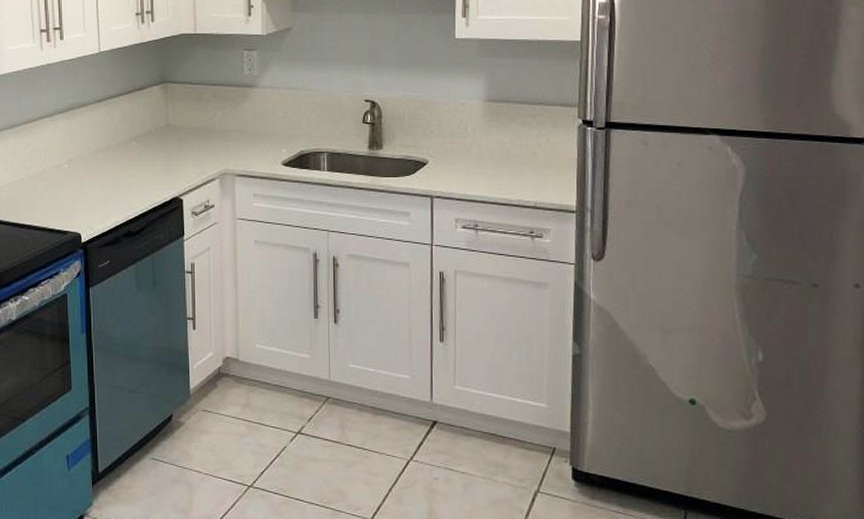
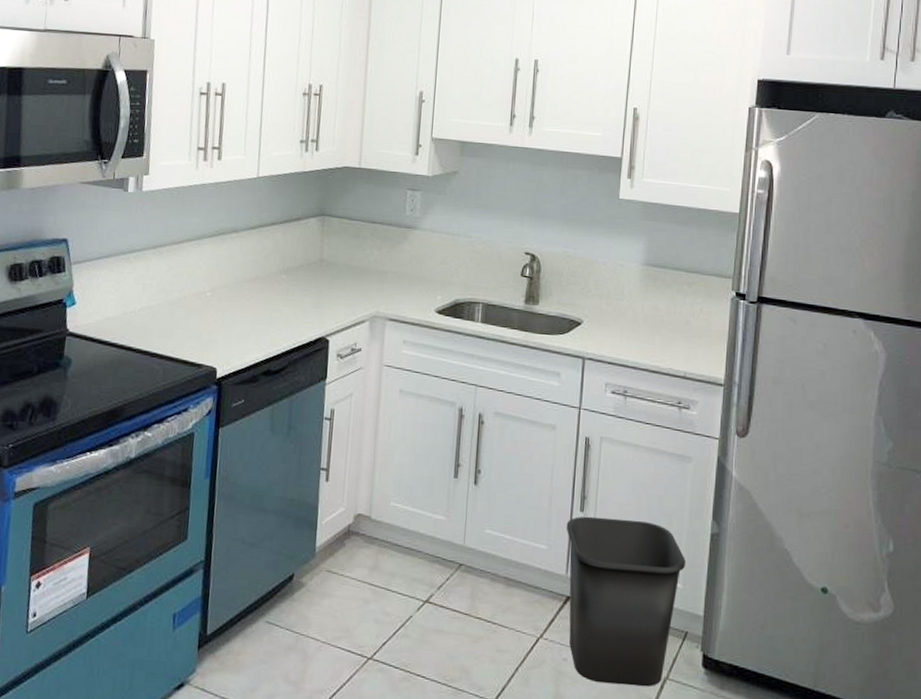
waste bin: none [427,346,548,499] -> present [566,516,685,686]

